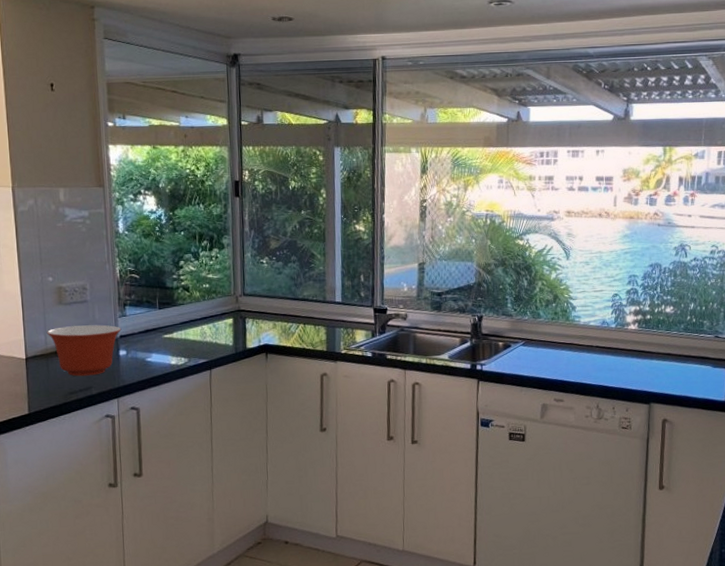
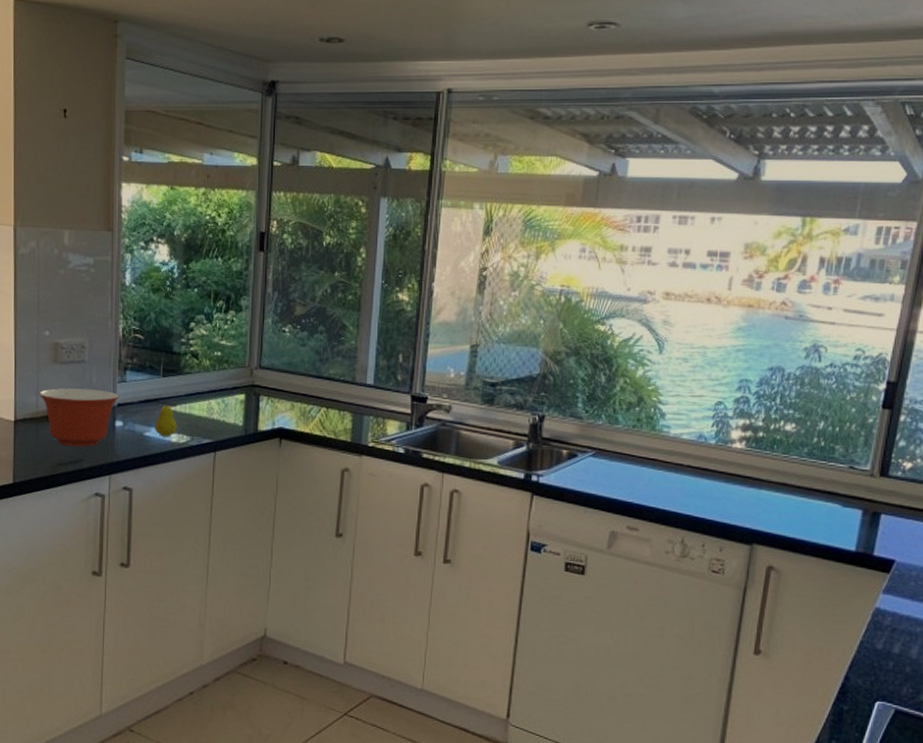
fruit: none [155,330,176,361] -> present [155,401,177,437]

